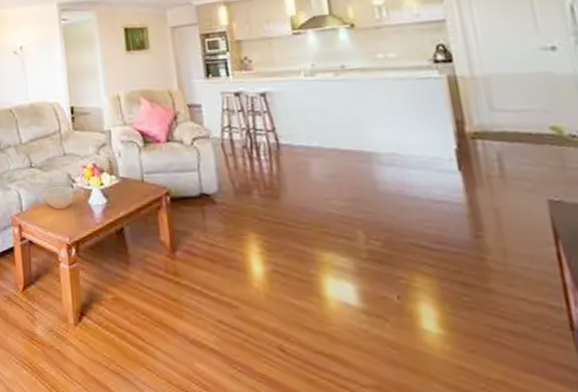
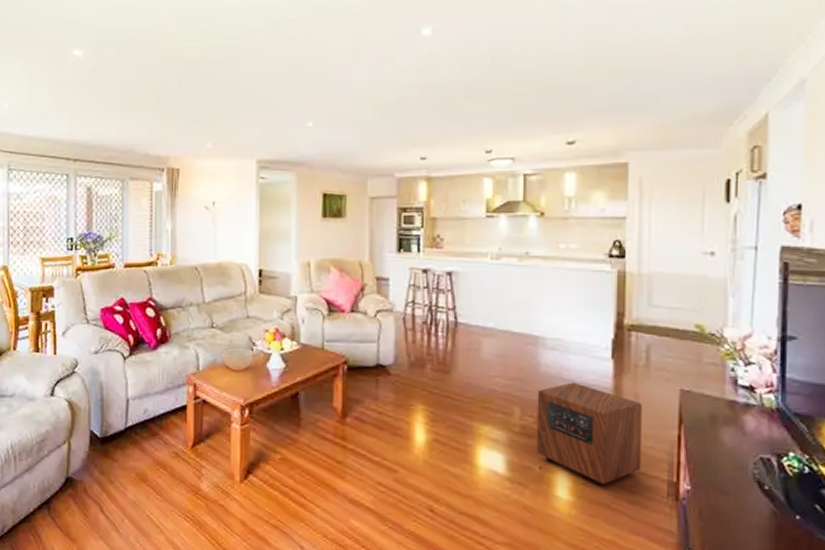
subwoofer: none [379,199,519,315] -> present [536,382,642,486]

